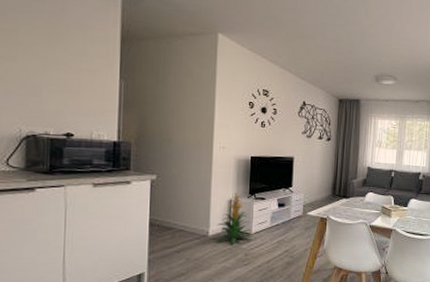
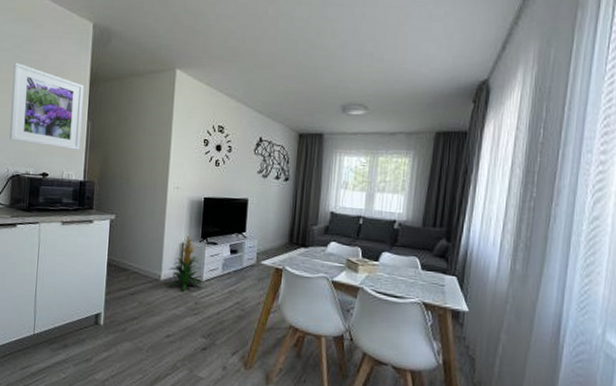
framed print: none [19,11,115,110] -> present [9,62,85,150]

